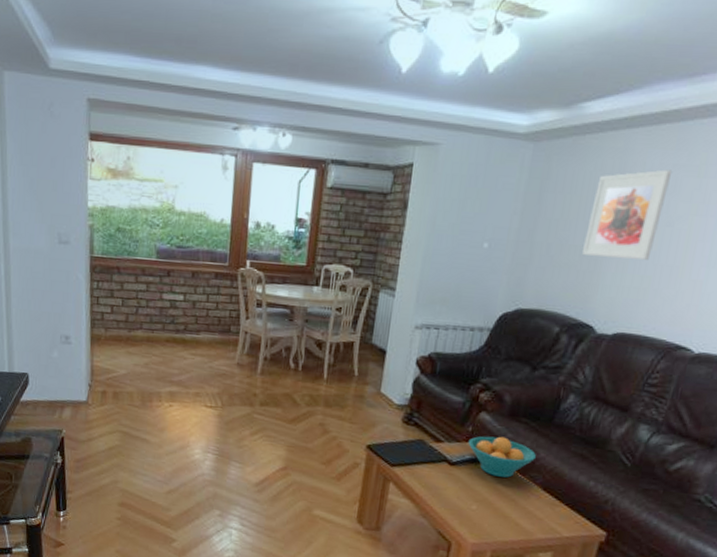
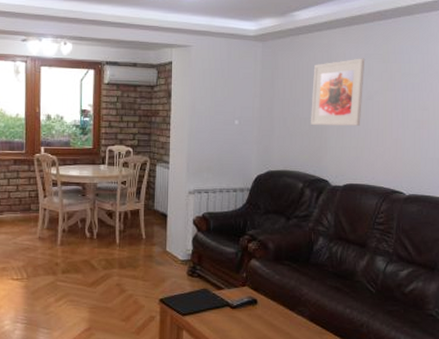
fruit bowl: present [468,436,536,478] -> none [244,279,300,314]

